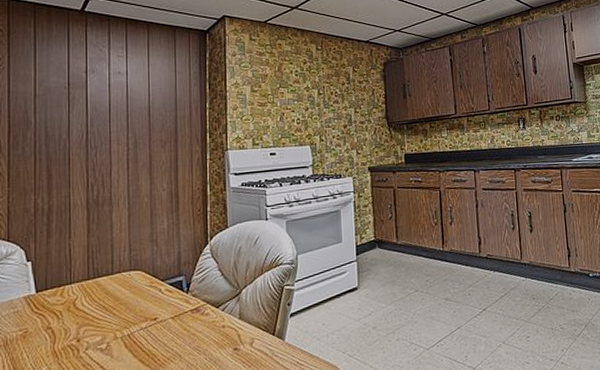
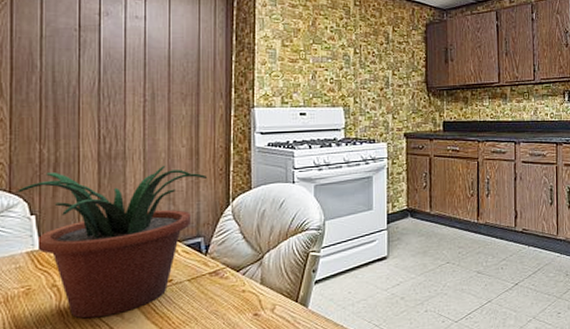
potted plant: none [15,209,187,359] -> present [17,166,208,319]

